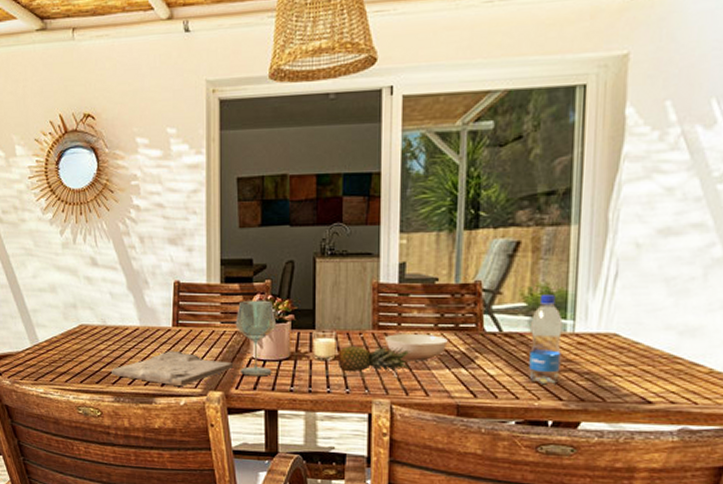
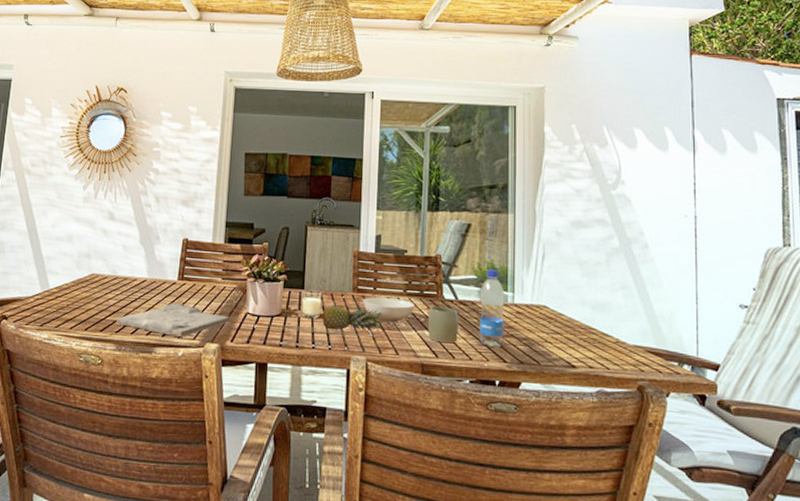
wine glass: present [235,300,277,376] -> none [234,259,271,331]
mug: none [464,340,504,382] -> present [427,306,460,344]

